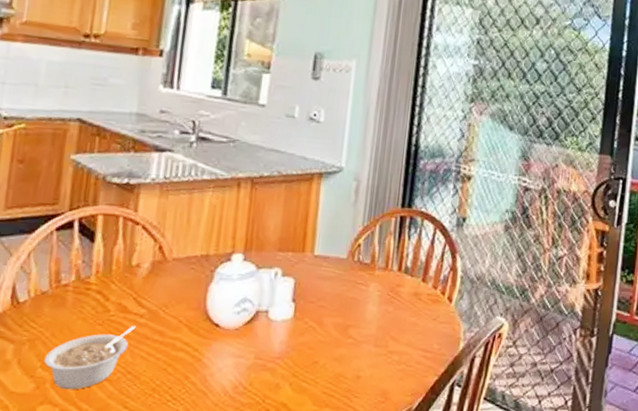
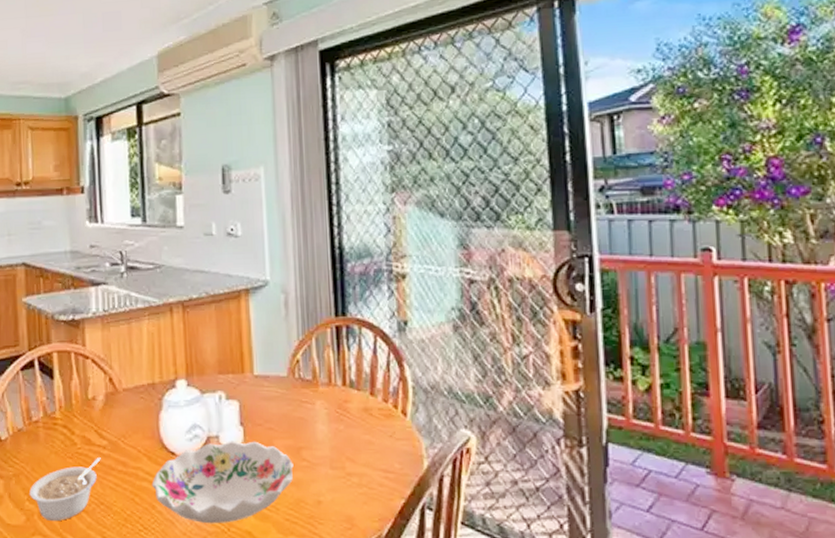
decorative bowl: none [188,316,339,396] -> present [152,441,294,524]

